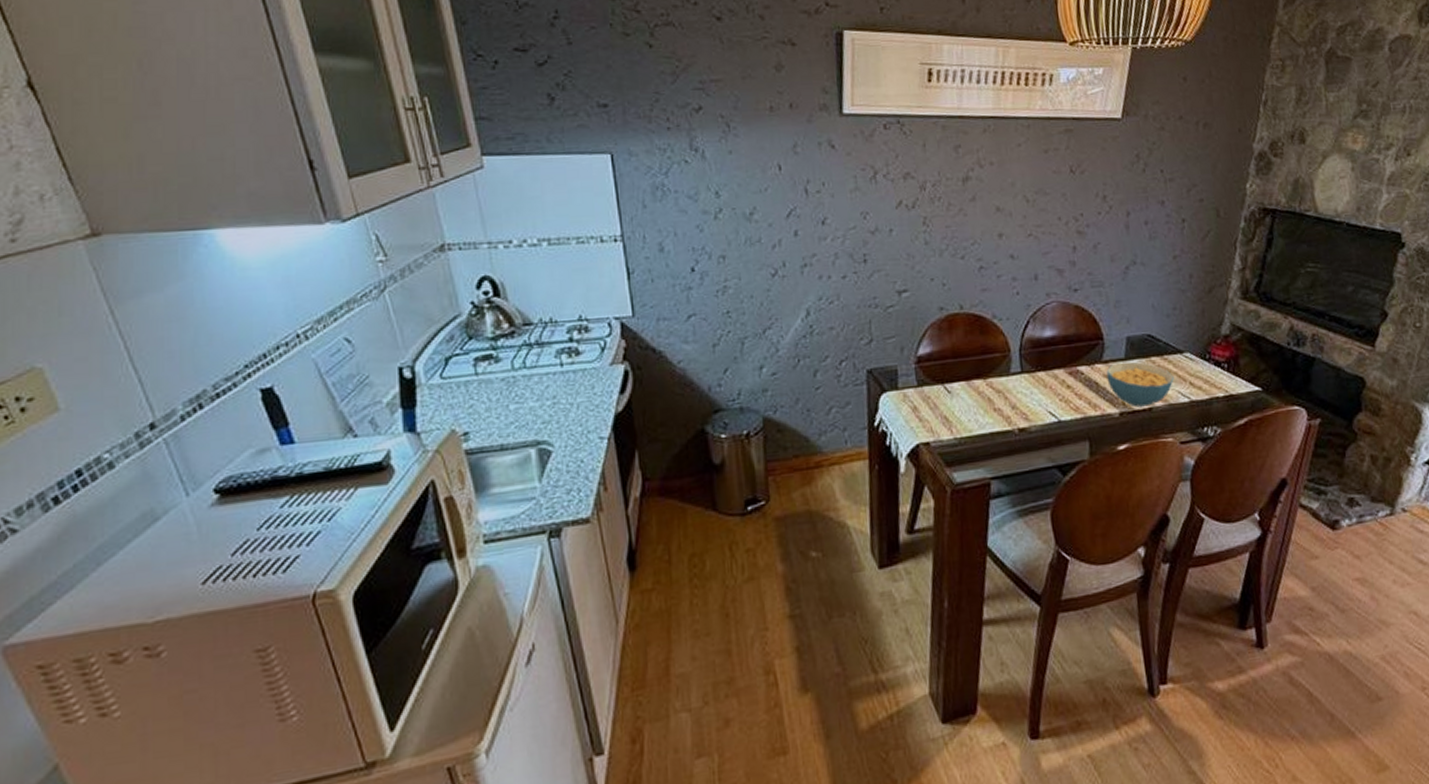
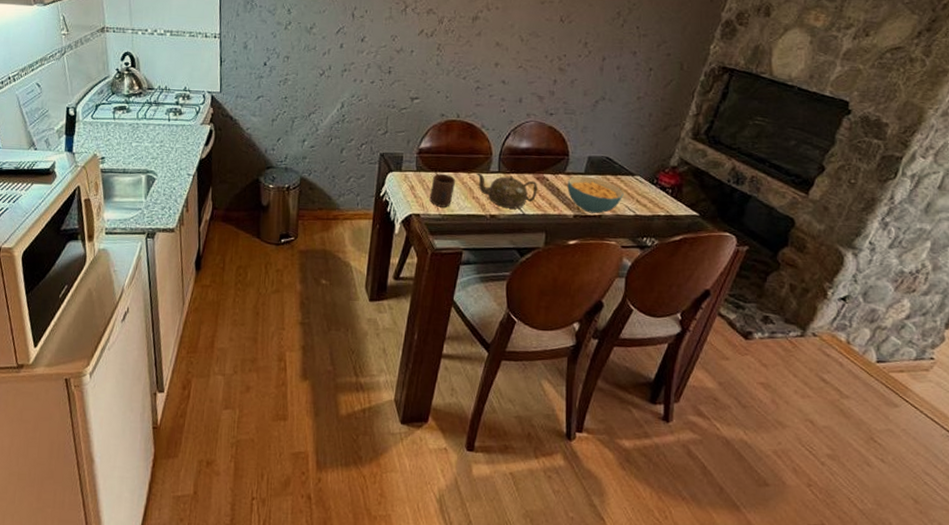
cup: none [939,384,970,429] -> present [429,173,456,207]
teapot: none [994,374,1072,417] -> present [476,173,537,209]

